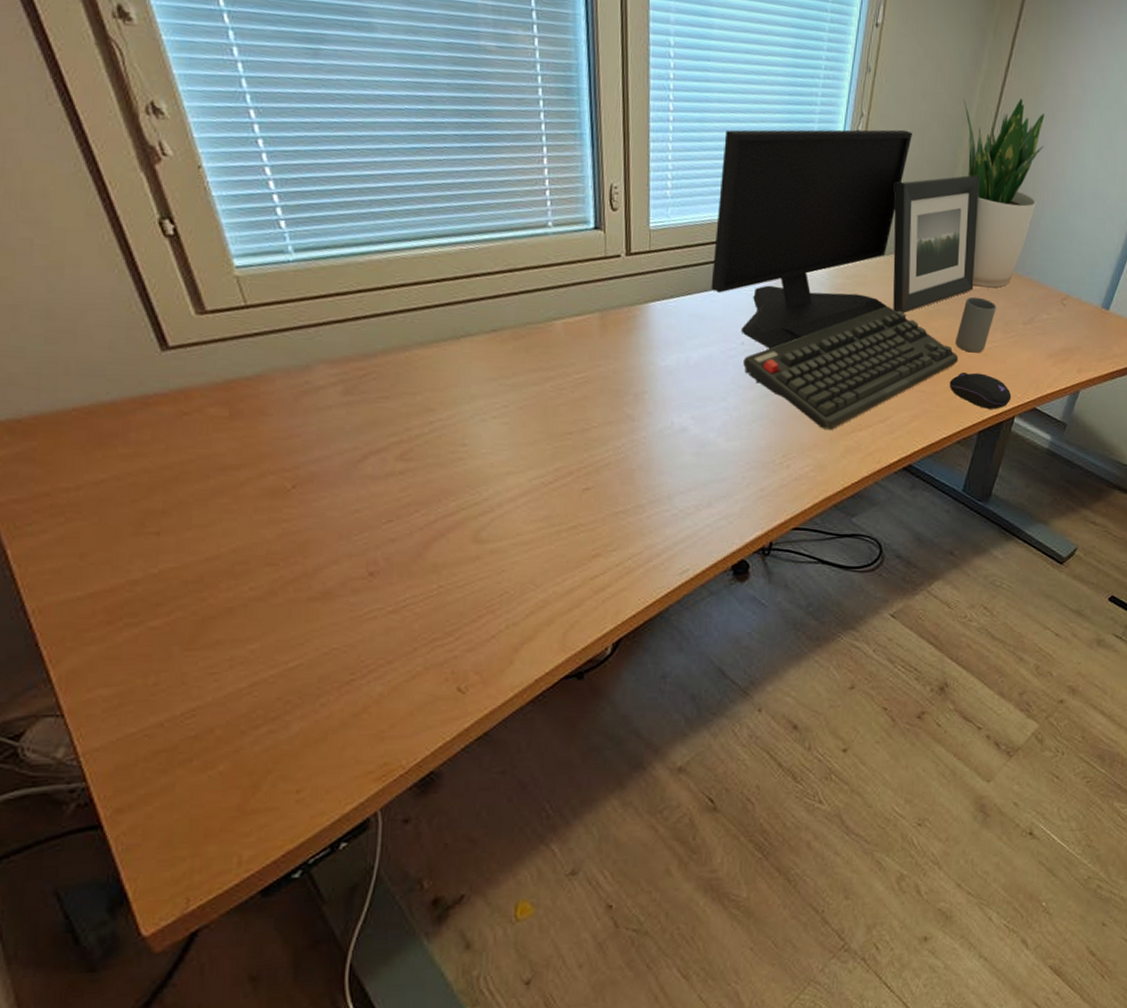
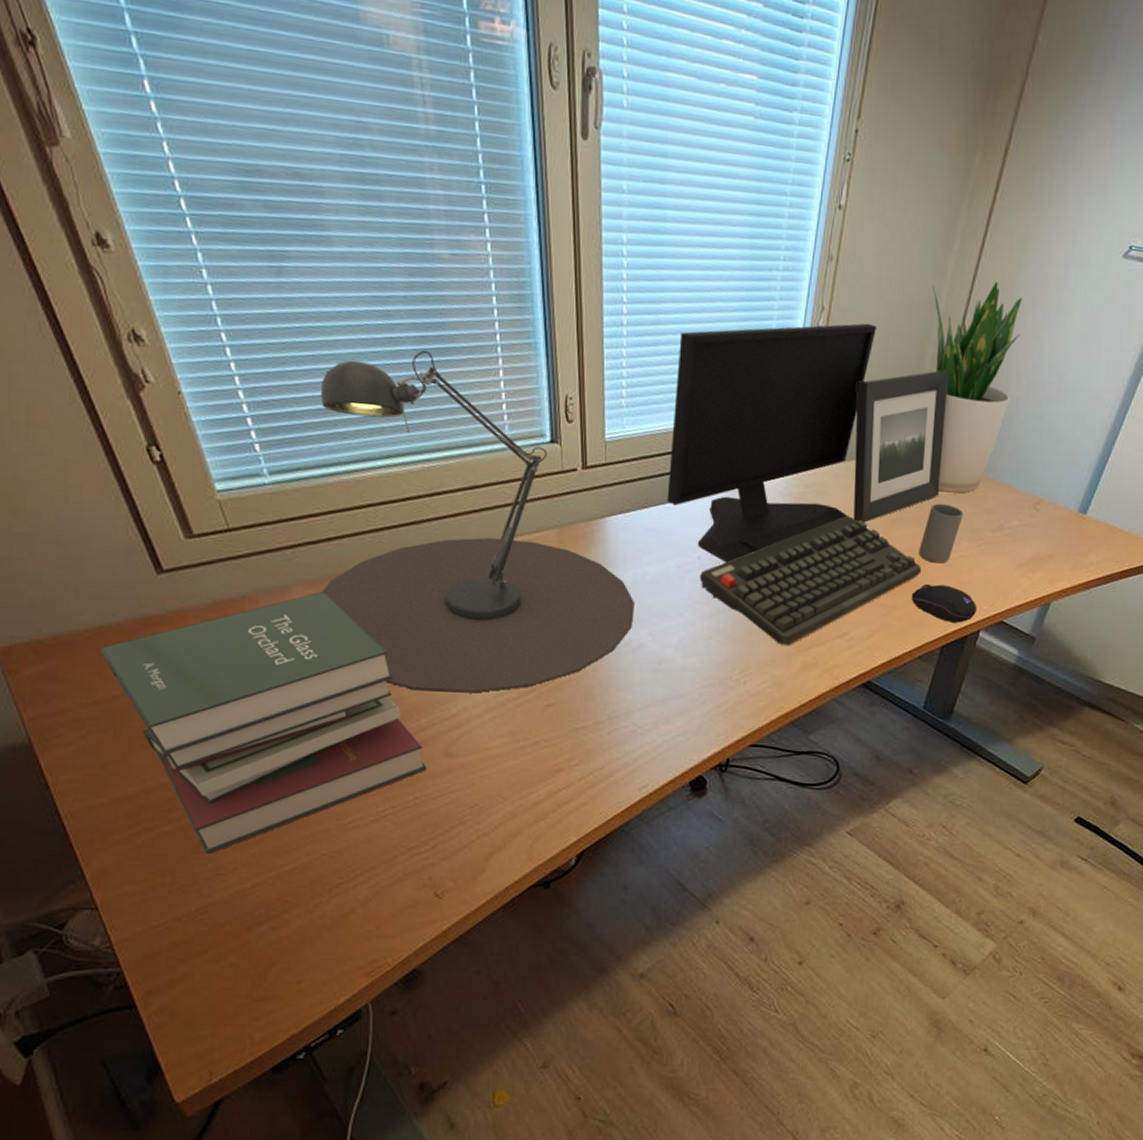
books: none [89,371,454,651] -> present [100,591,427,854]
desk lamp: none [345,135,677,477] -> present [320,350,634,693]

